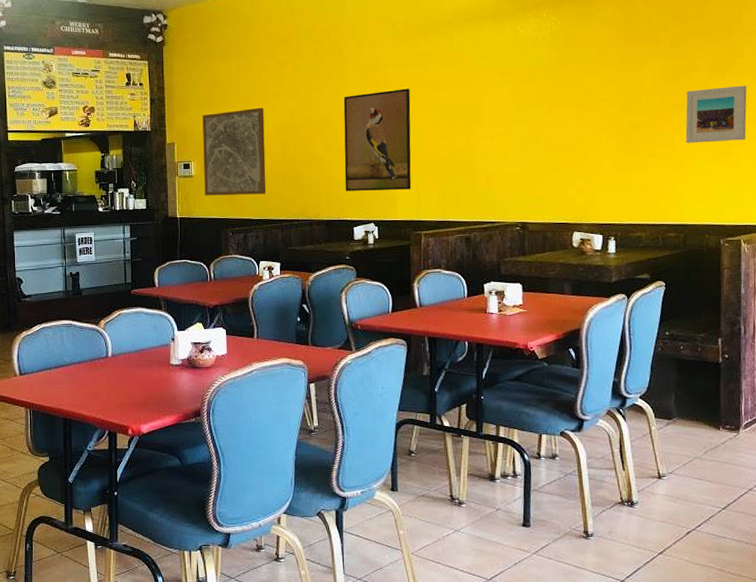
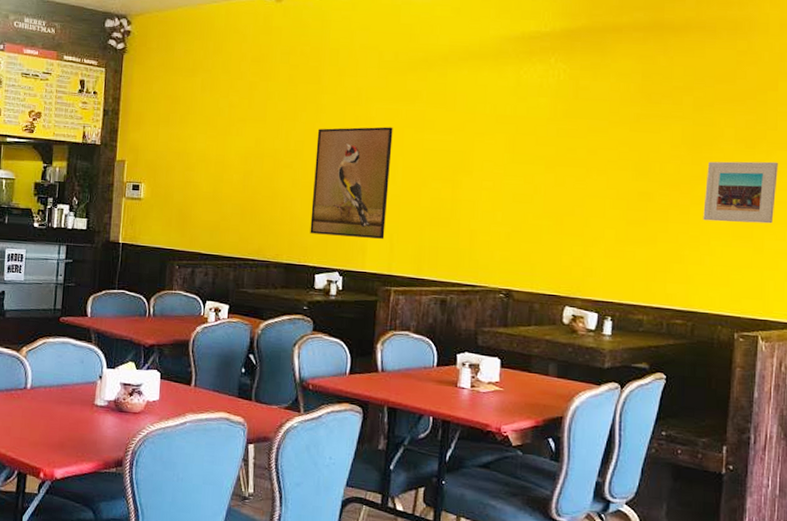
wall art: present [202,107,266,196] -> none [152,131,228,227]

